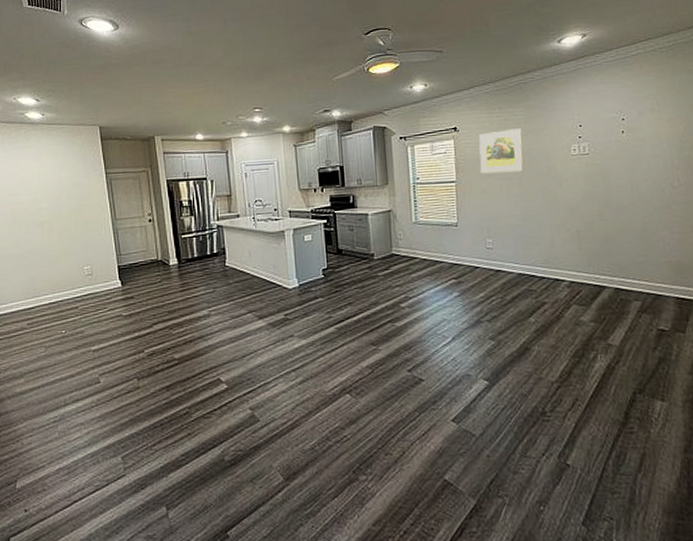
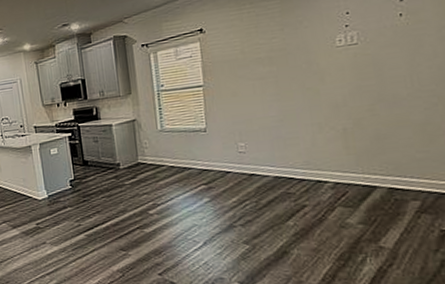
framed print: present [479,128,524,174] -> none [228,23,280,76]

